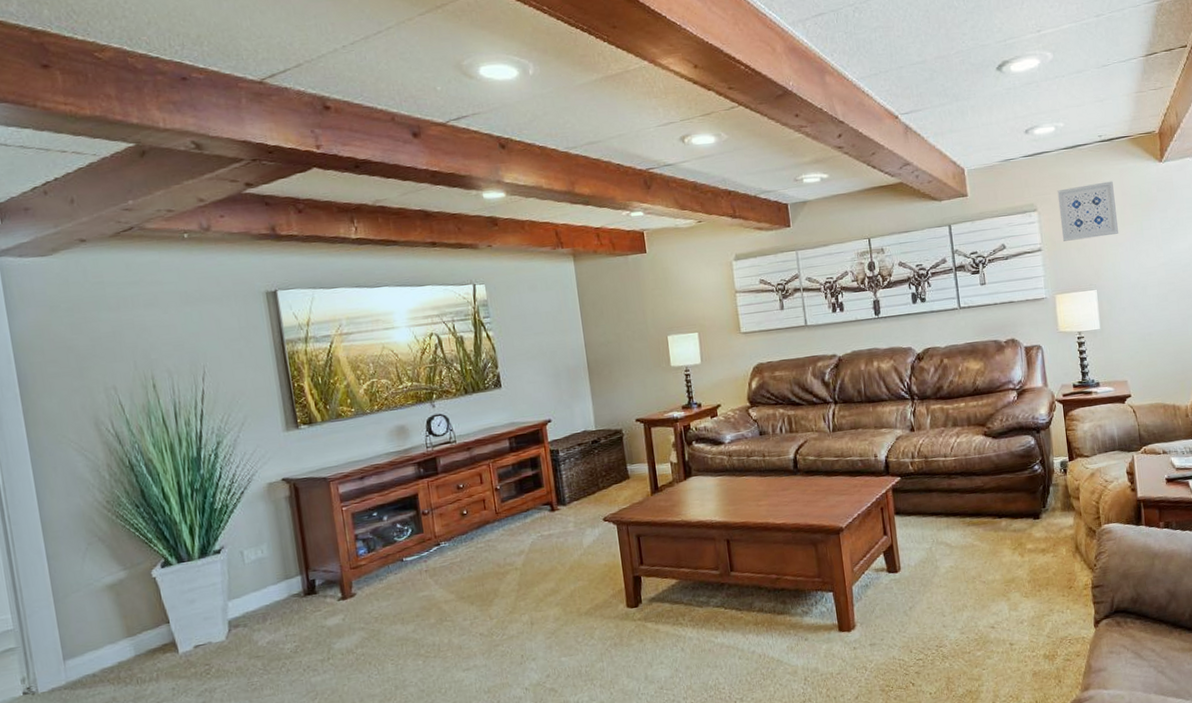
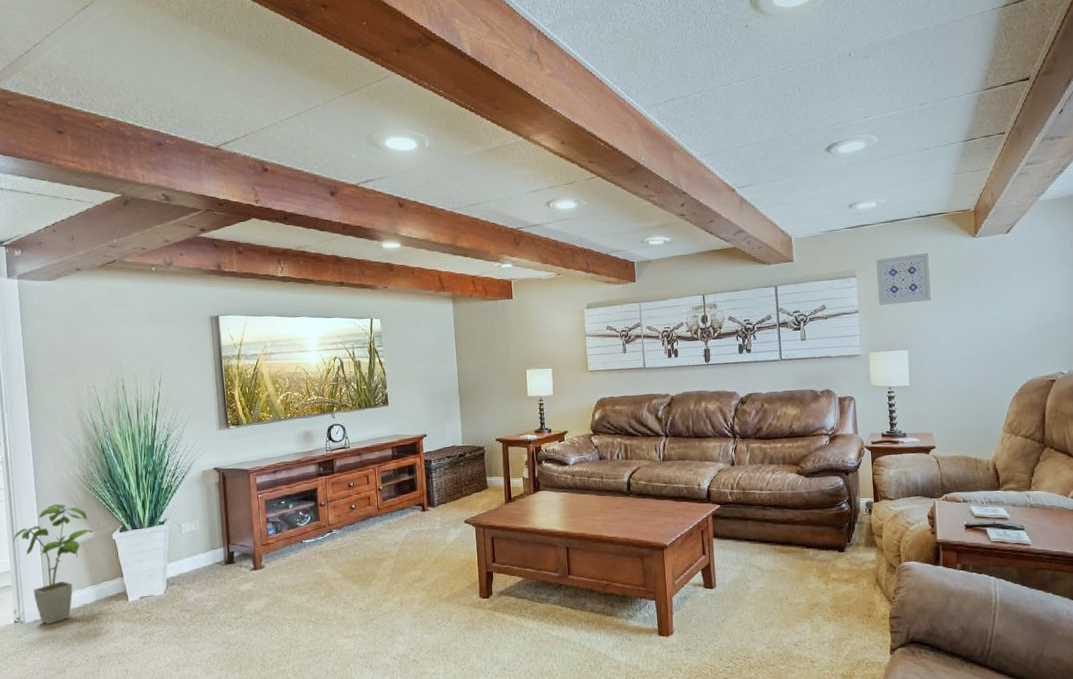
house plant: none [14,538,125,693] -> present [13,503,93,625]

